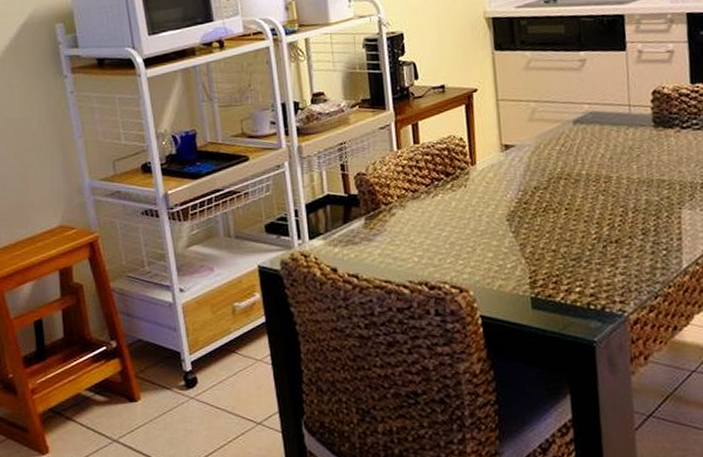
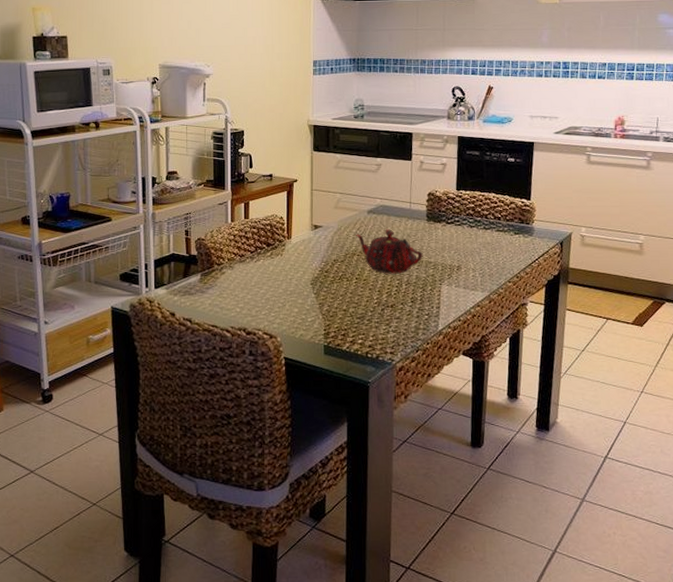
teapot: none [560,142,653,200] -> present [356,229,423,274]

